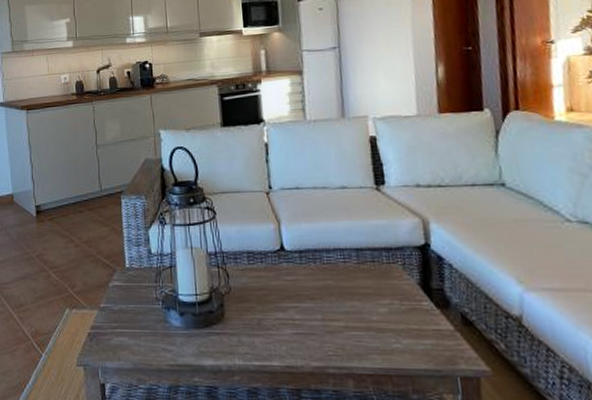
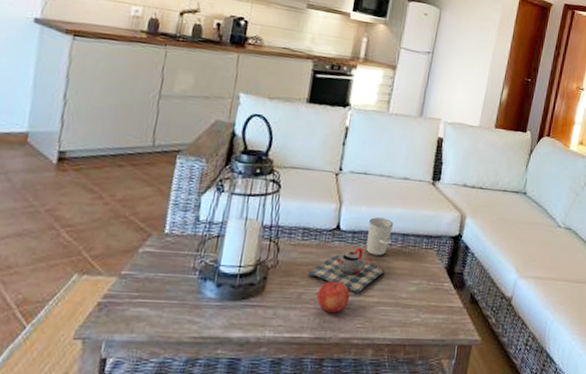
teapot: none [263,267,346,319] -> present [308,247,385,295]
fruit: none [276,304,313,339] -> present [316,280,350,313]
cup: none [313,233,345,275] -> present [366,217,394,256]

